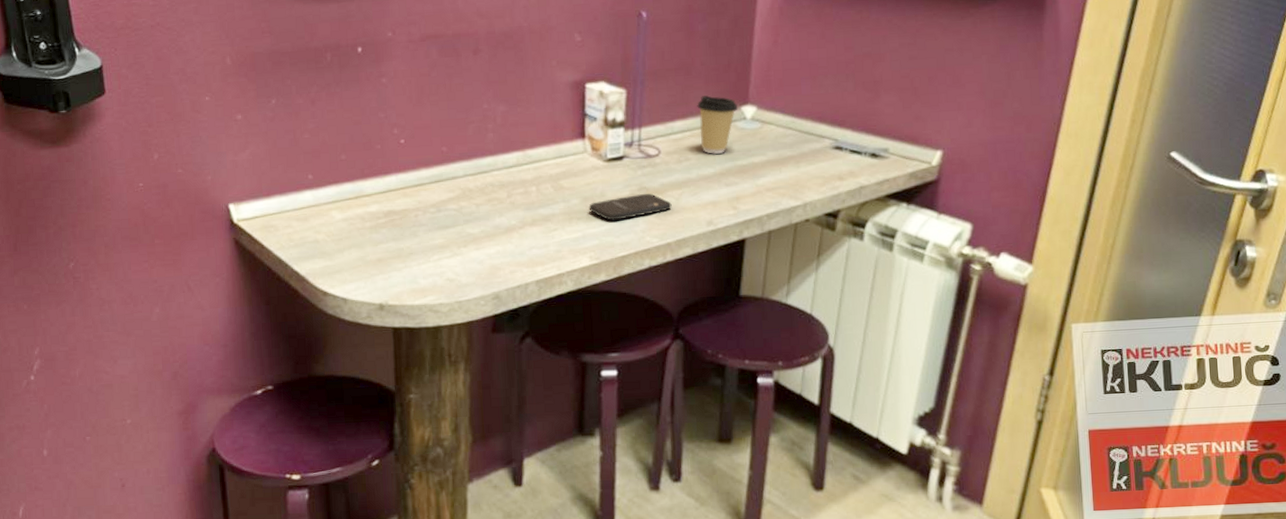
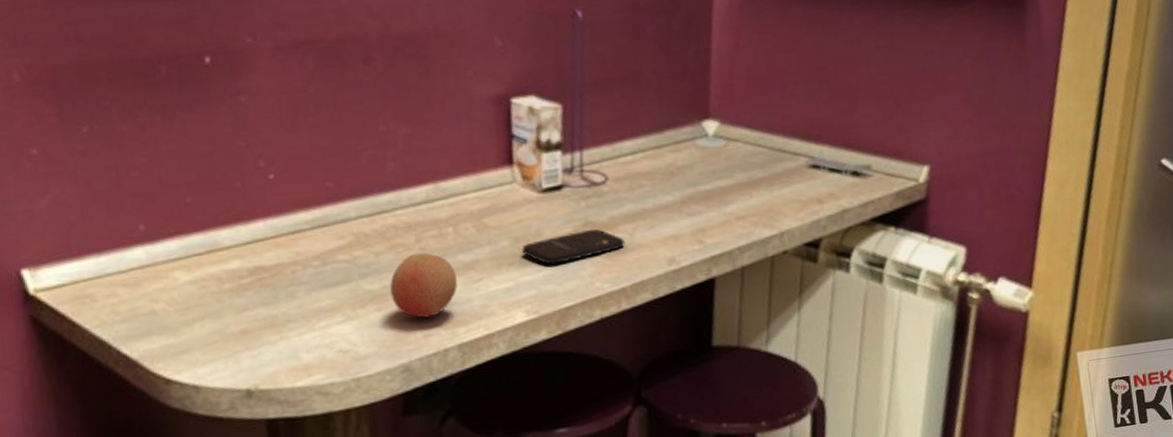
fruit: none [486,206,537,258] -> present [390,252,457,318]
coffee cup: present [697,95,738,154] -> none [649,109,698,179]

